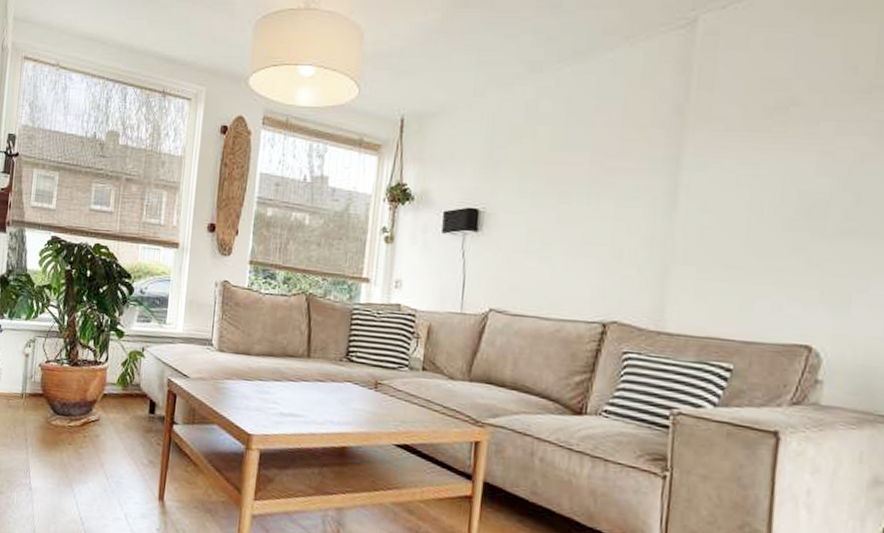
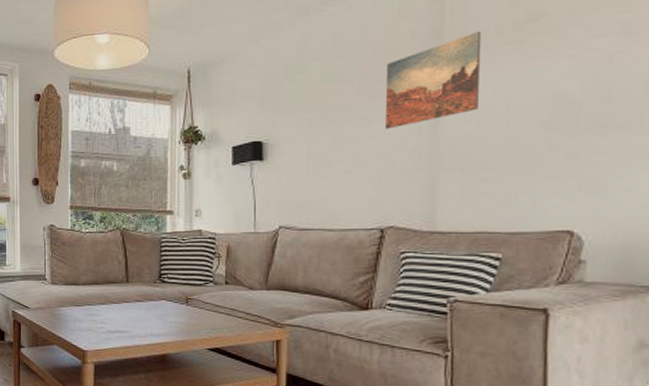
wall art: none [615,113,729,211] -> present [384,31,482,129]

